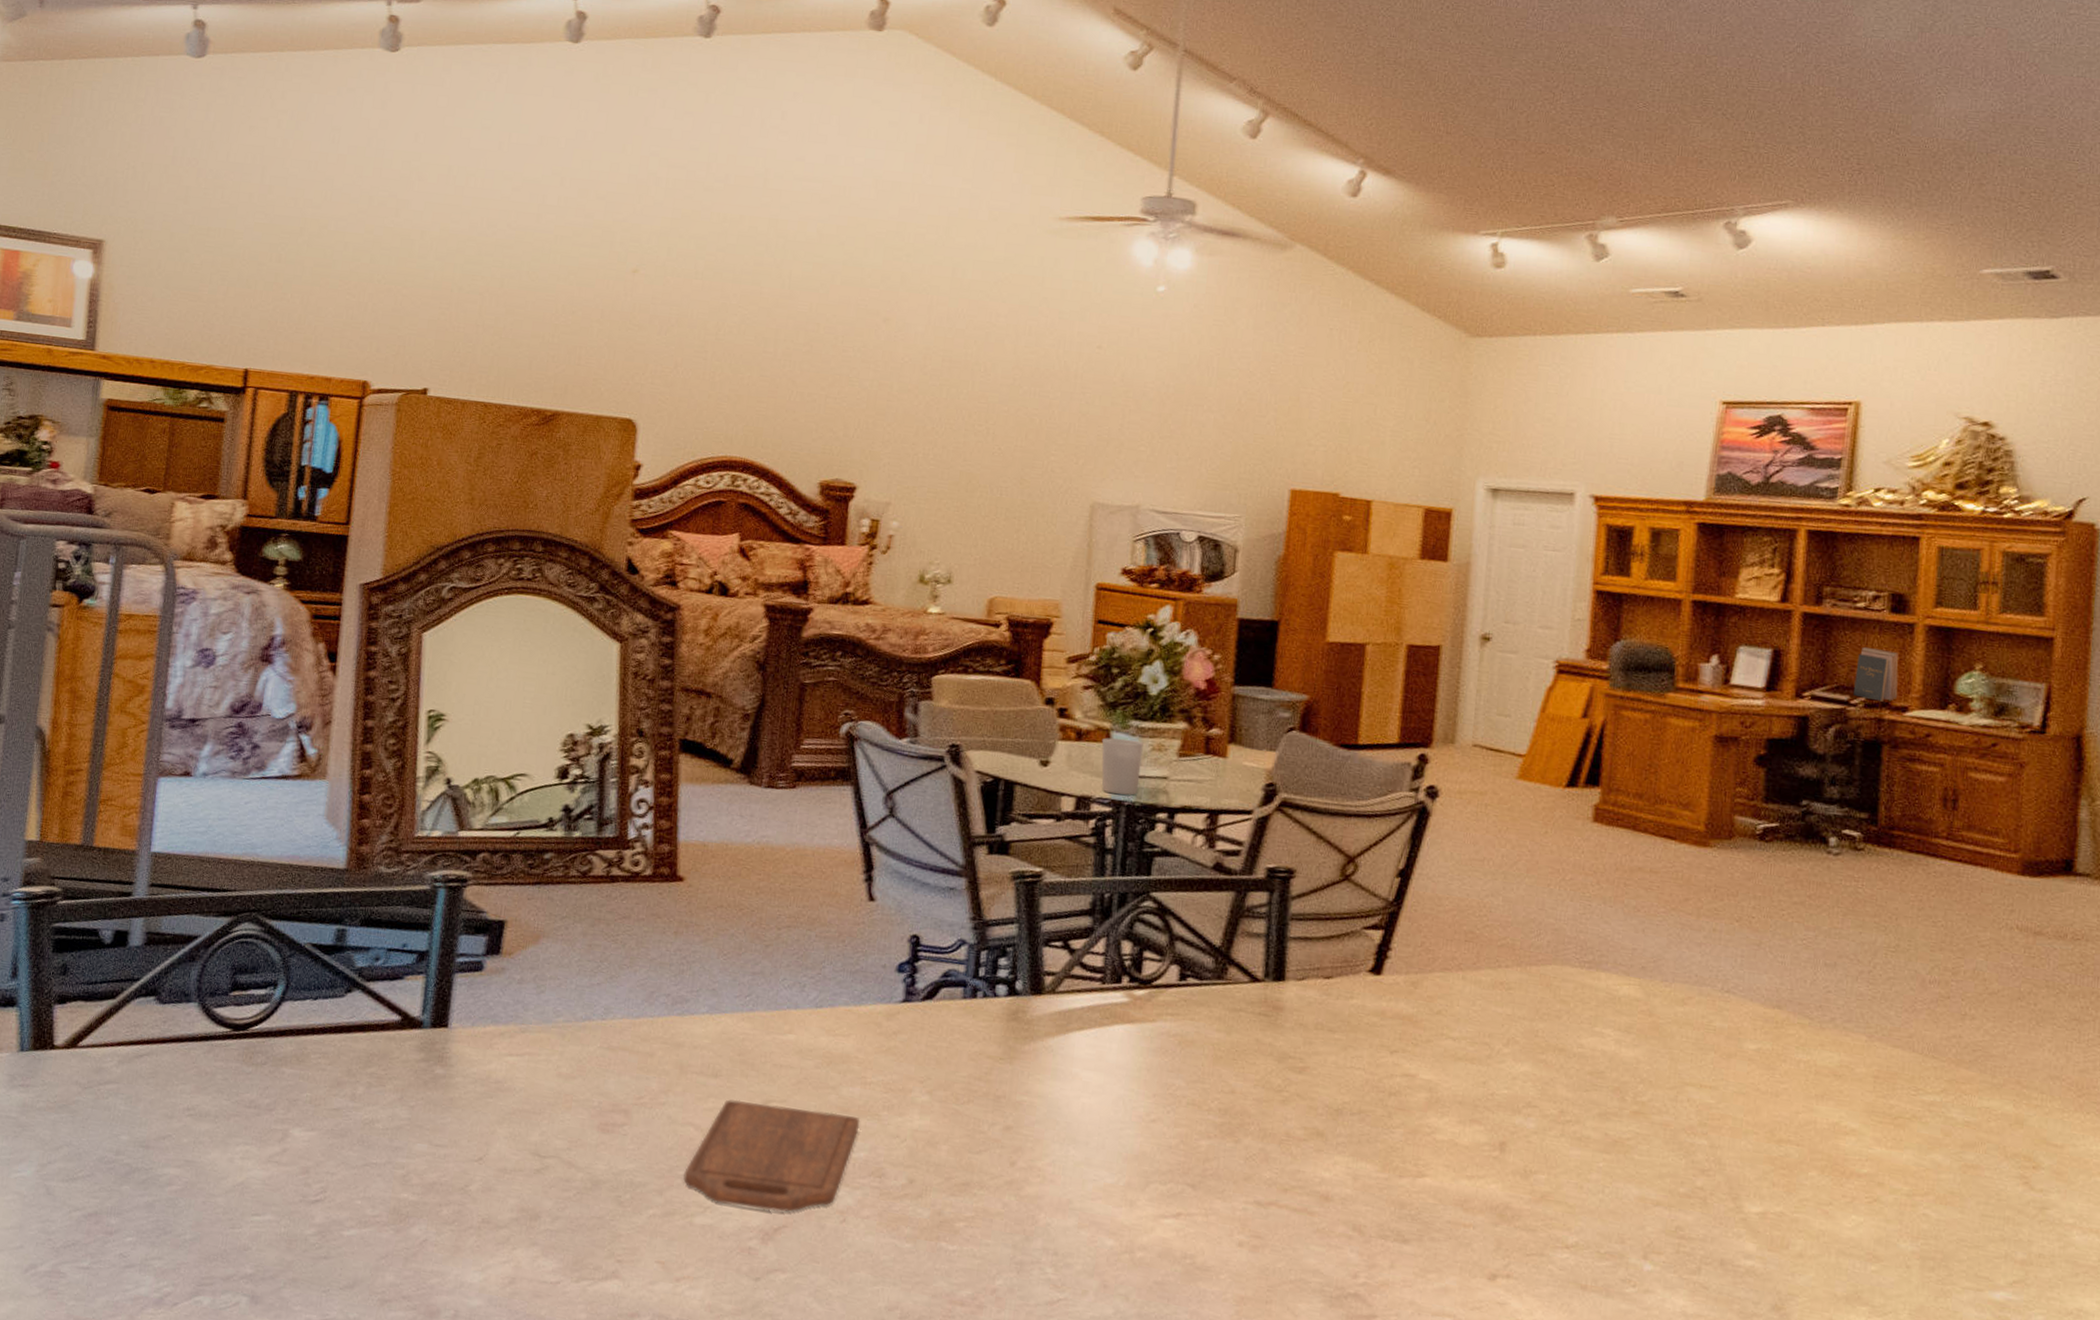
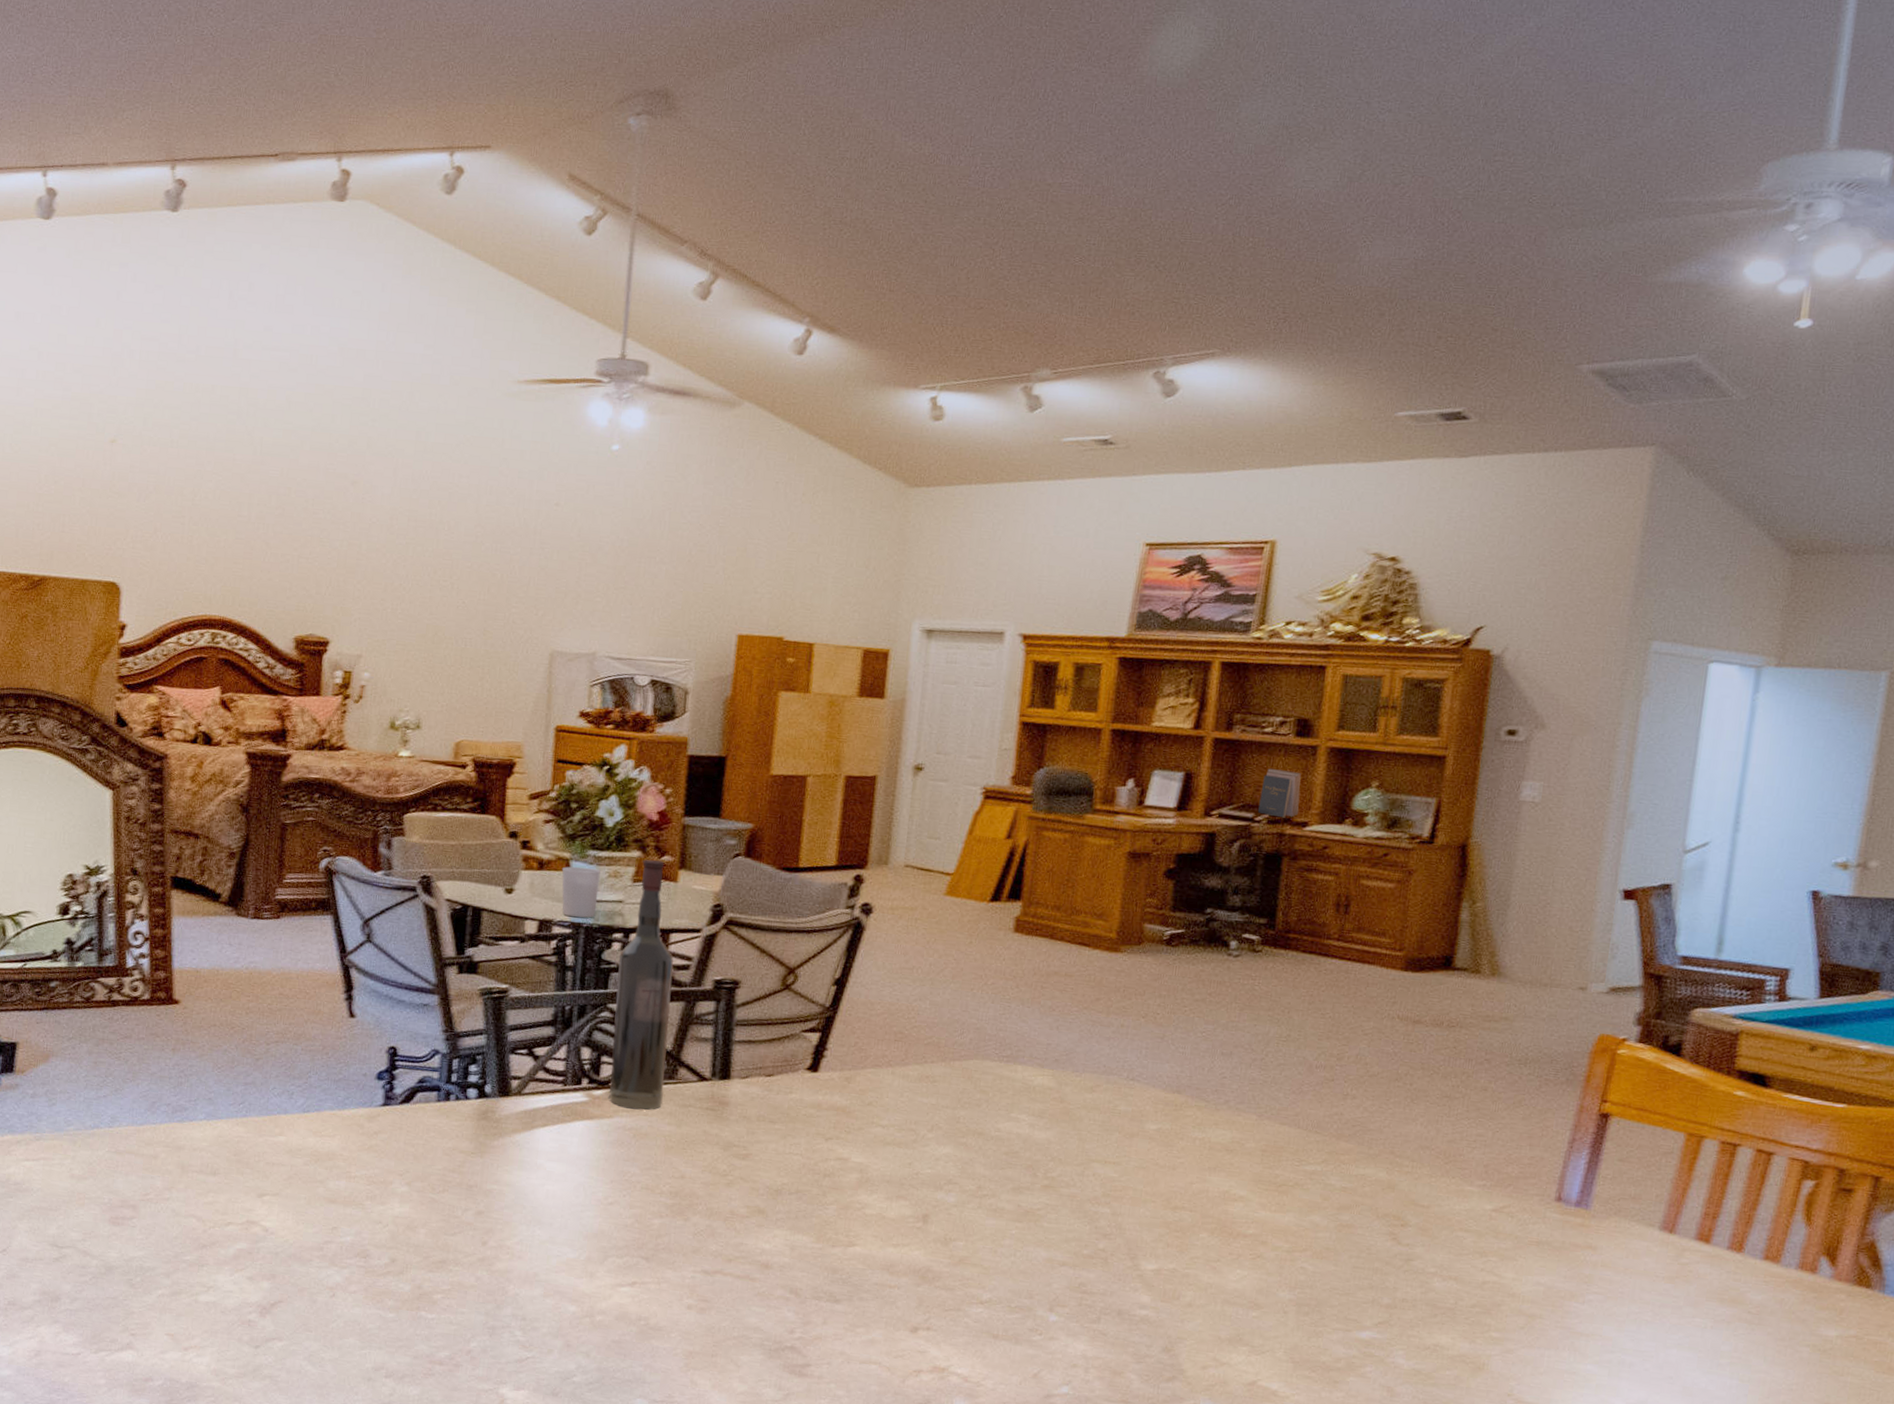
cutting board: present [683,1099,860,1212] -> none [188,1194,346,1289]
wine bottle: none [1152,732,1223,1014] -> present [609,859,673,1110]

